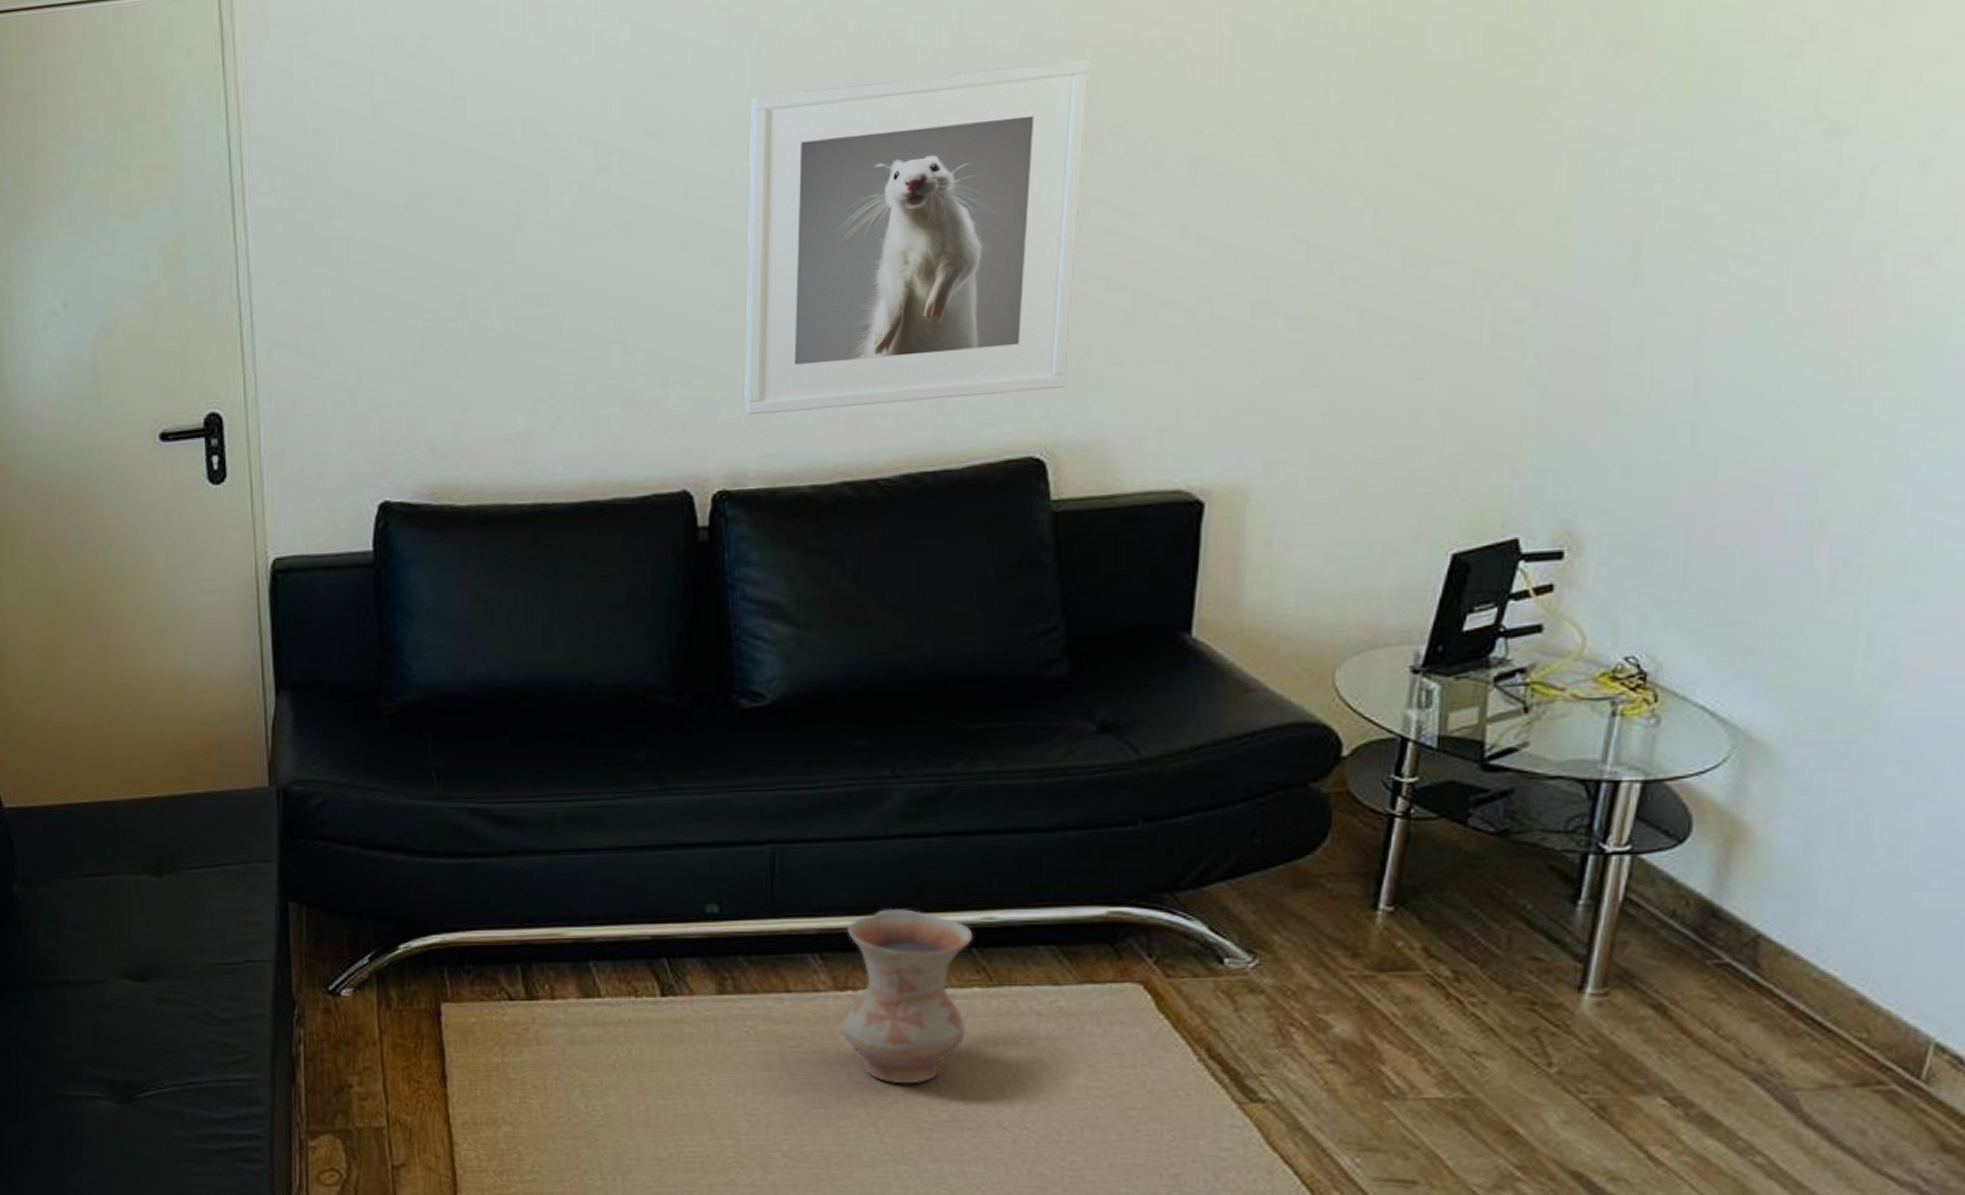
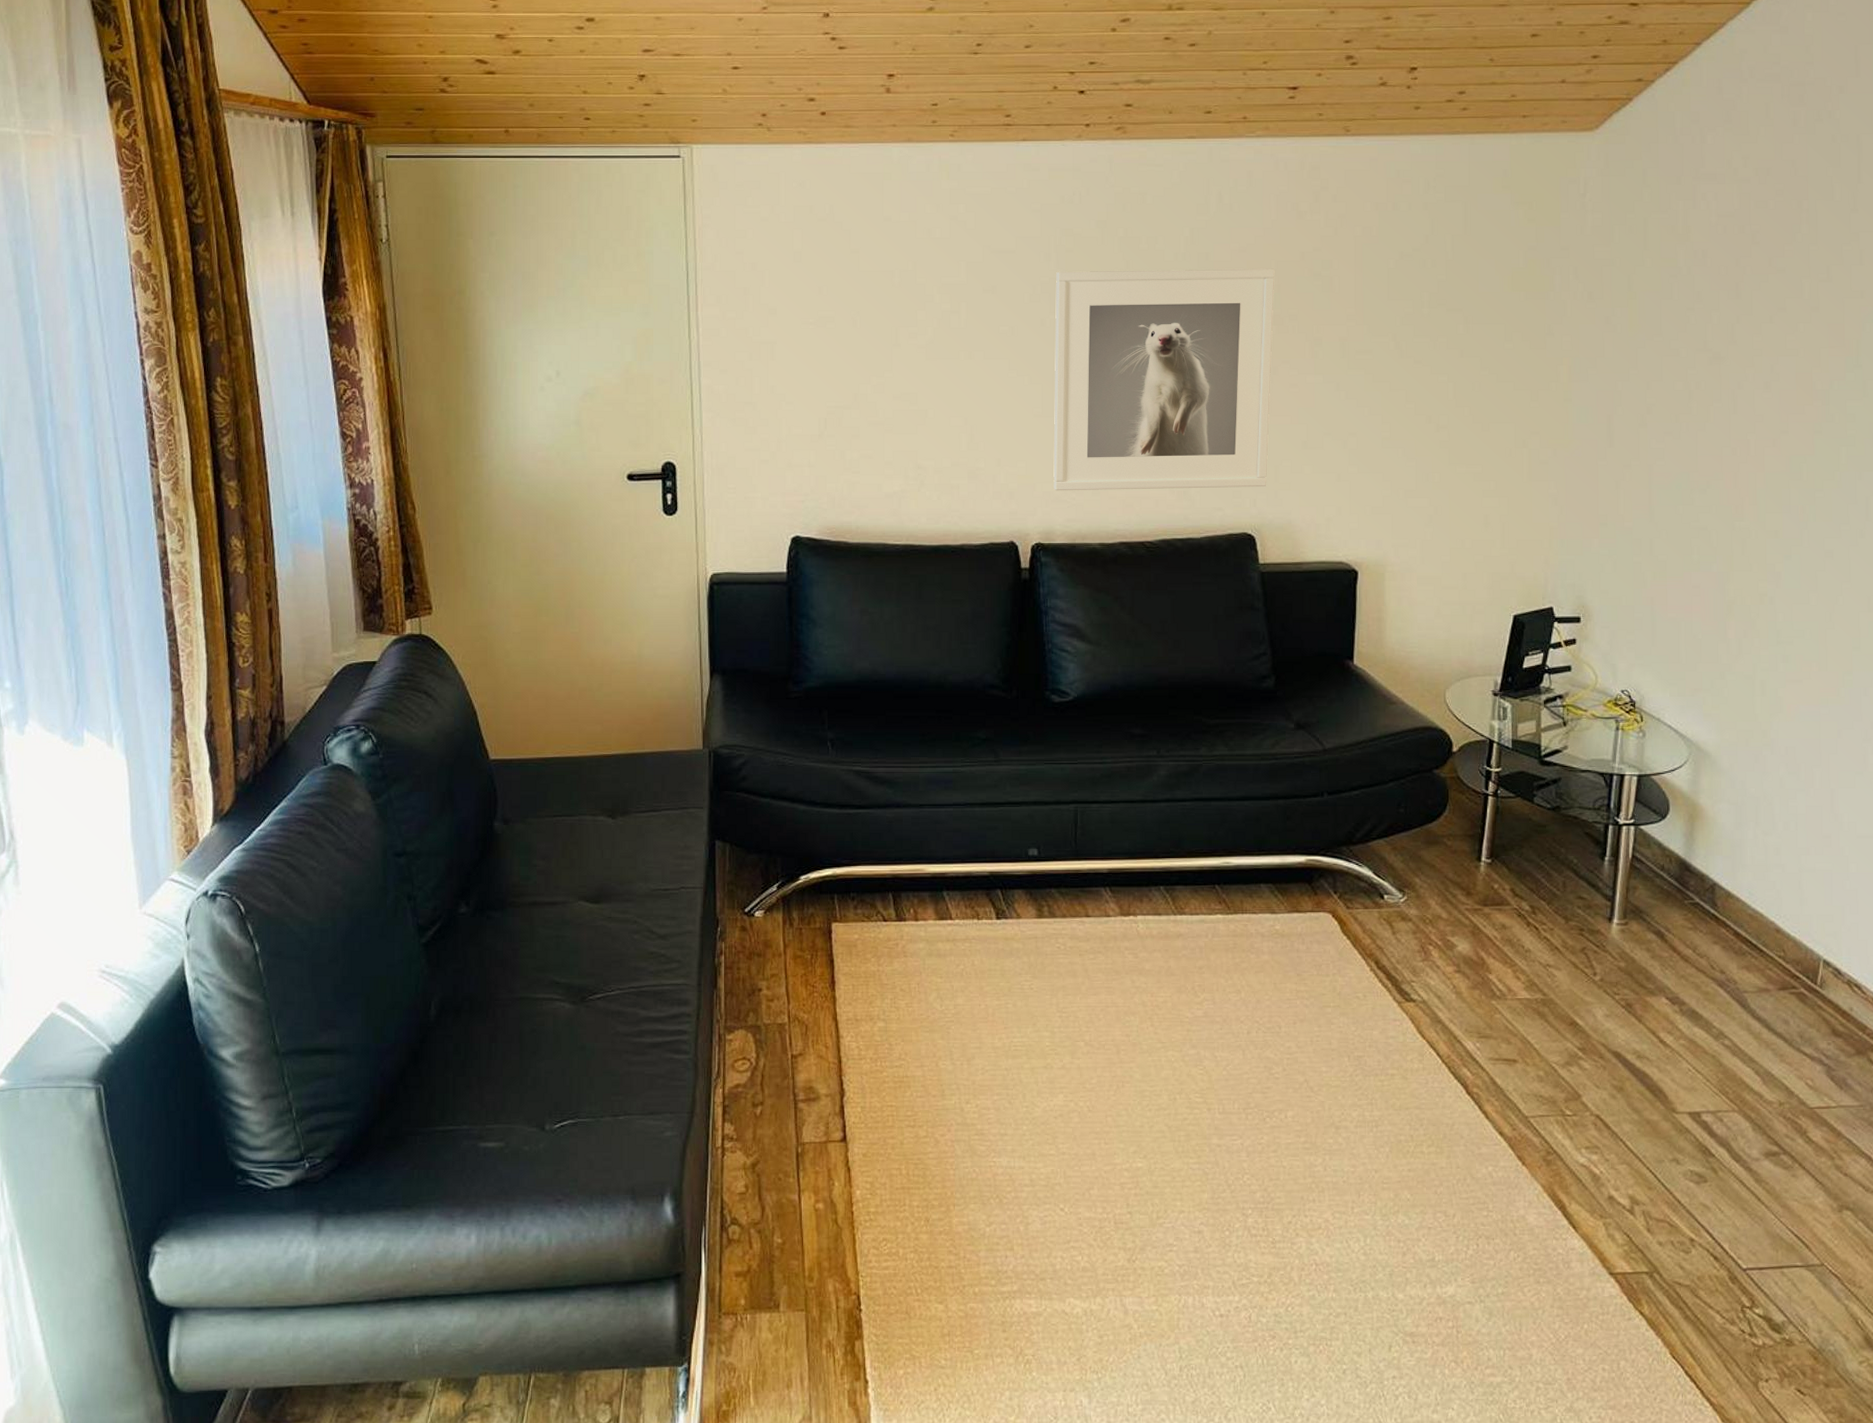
ceramic jug: present [841,909,973,1084] -> none [1126,855,1216,988]

